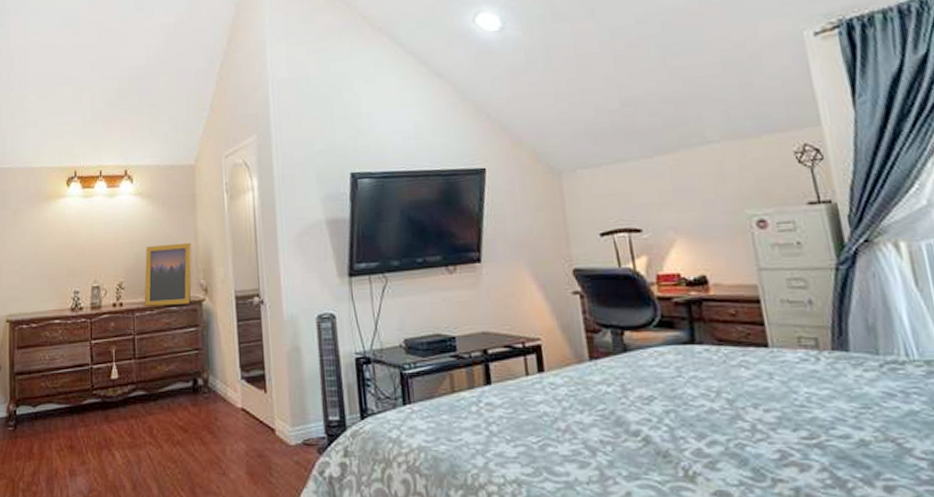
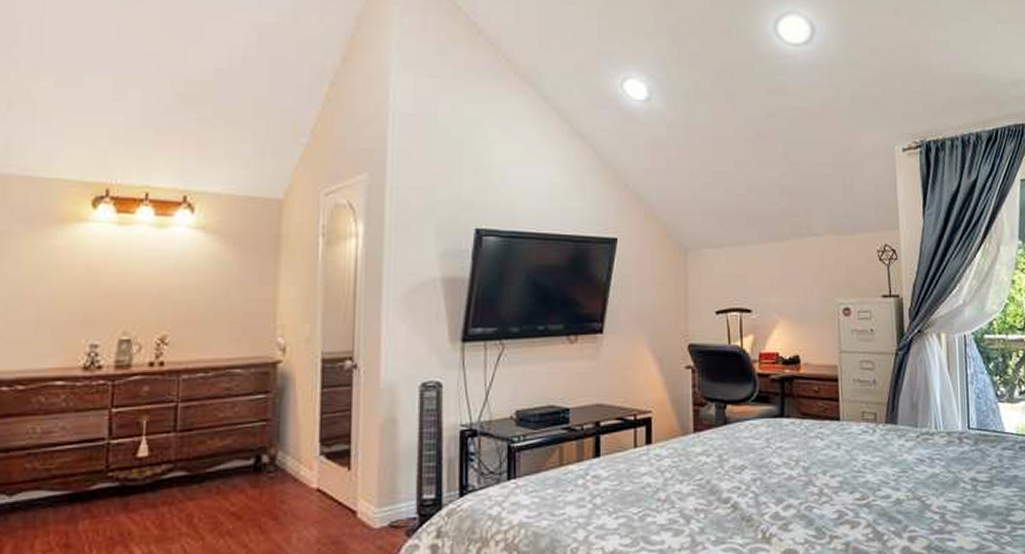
picture frame: present [144,242,192,308] -> none [195,292,269,369]

